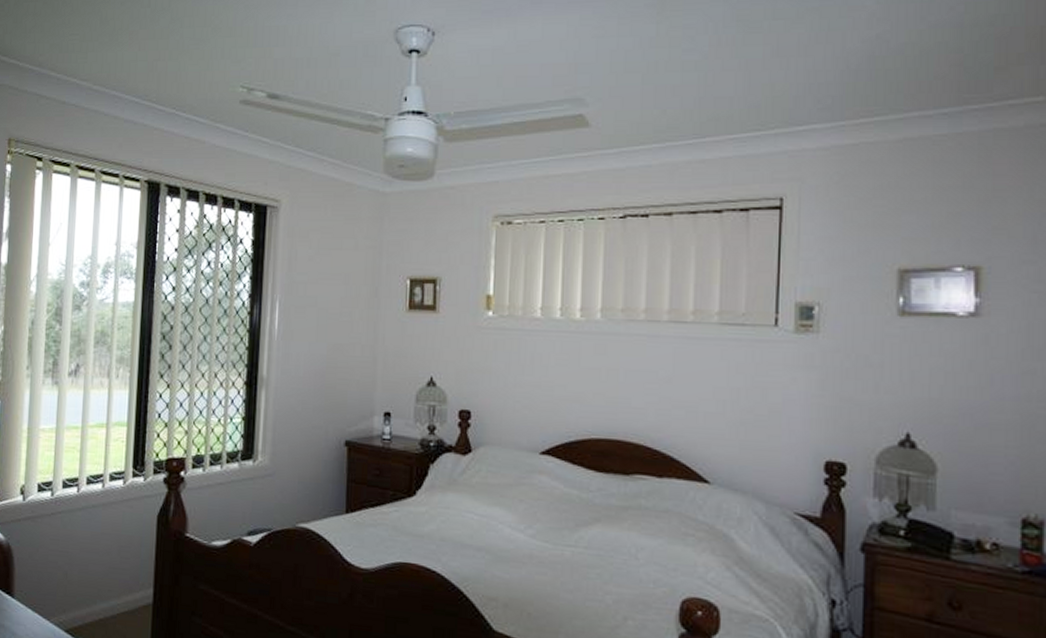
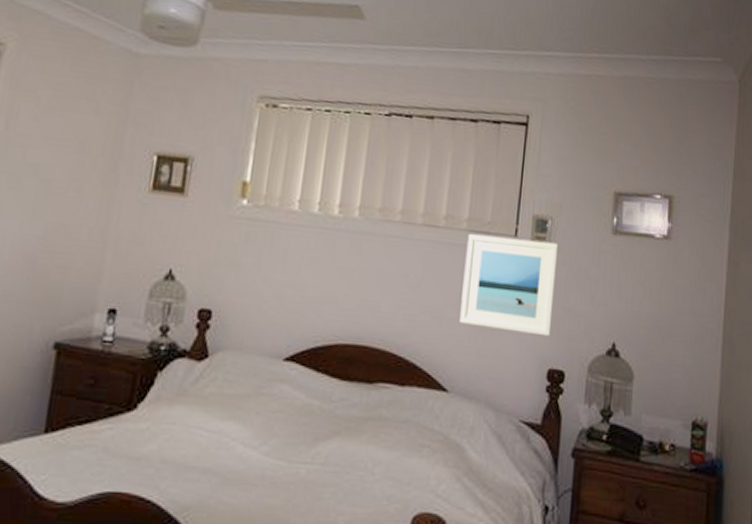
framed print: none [717,326,830,428] -> present [459,233,559,337]

